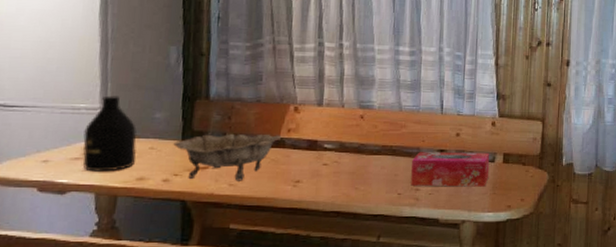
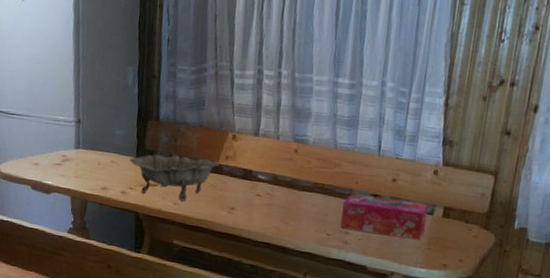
bottle: present [82,95,137,172] -> none [61,110,102,179]

